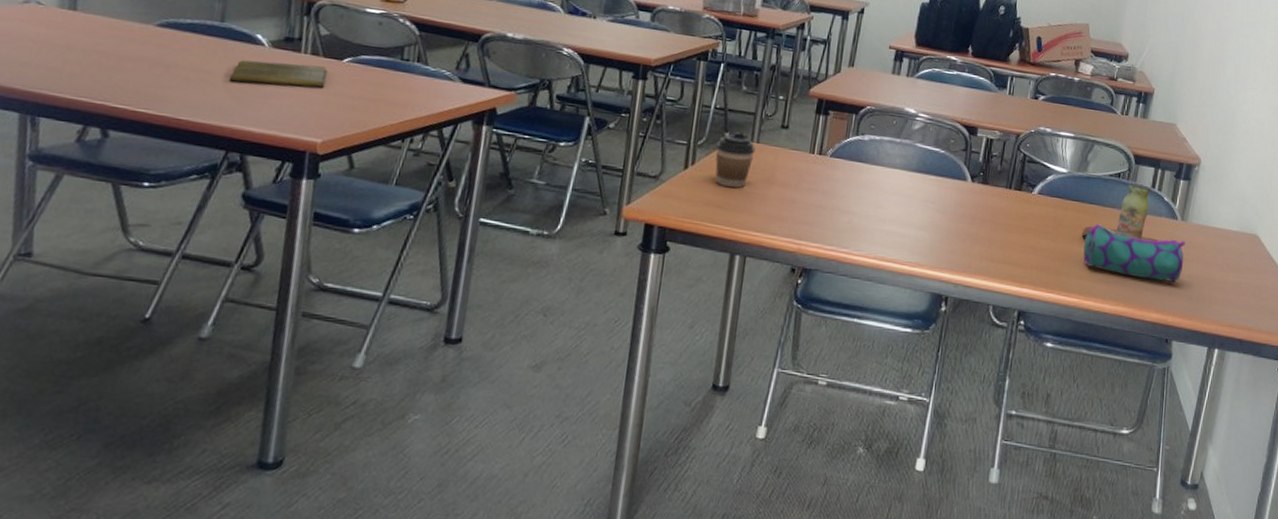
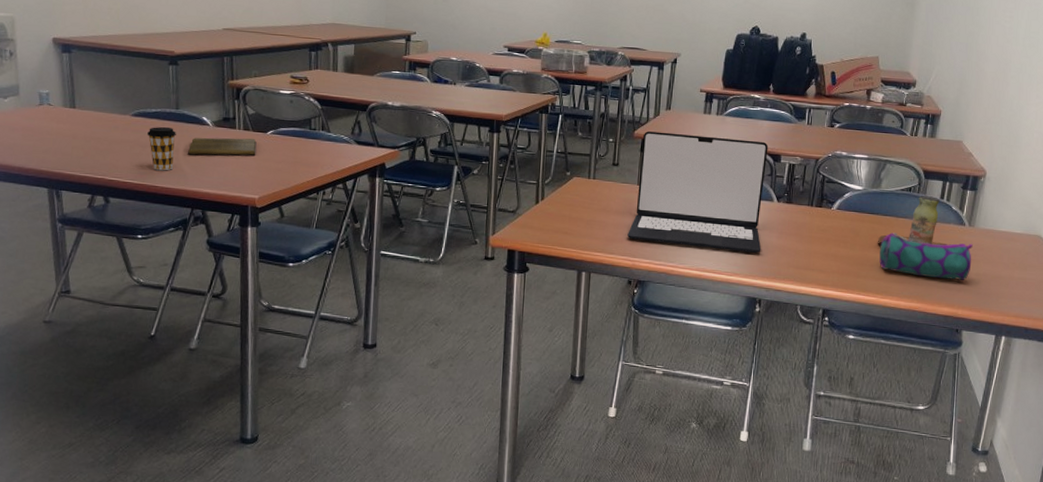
coffee cup: none [175,42,217,100] -> present [147,127,176,171]
coffee cup: present [715,132,756,188] -> none [560,171,593,218]
laptop: none [794,90,964,241] -> present [627,131,768,253]

